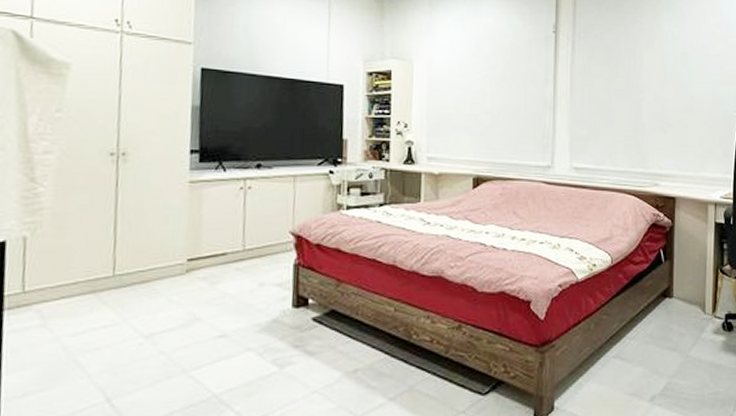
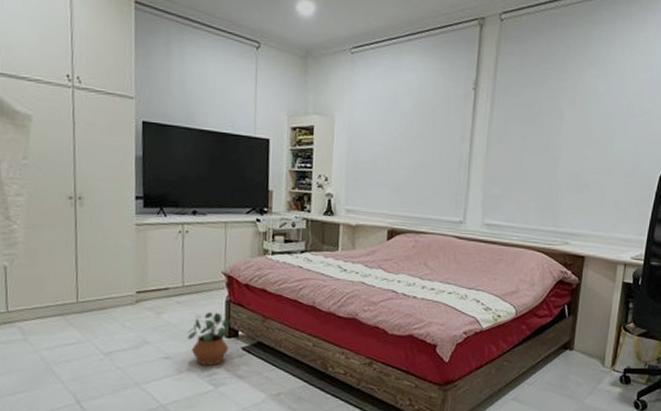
potted plant: none [247,278,300,342] -> present [187,311,231,366]

